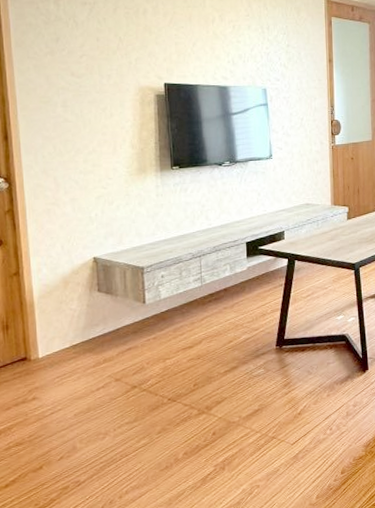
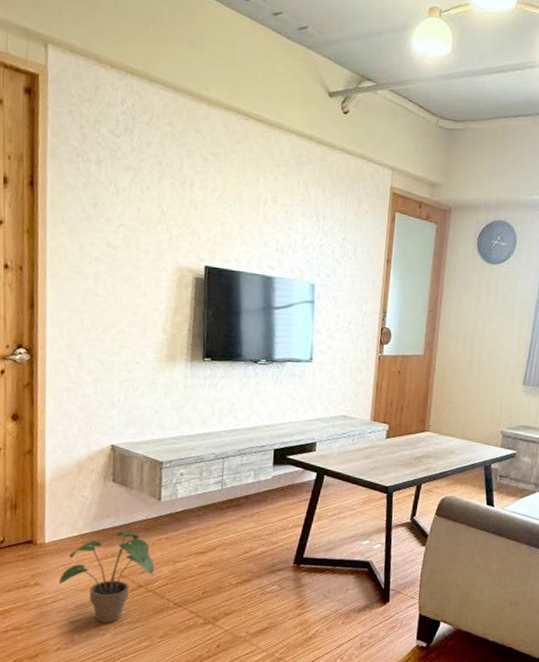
potted plant: none [56,337,147,427] -> present [59,531,155,623]

